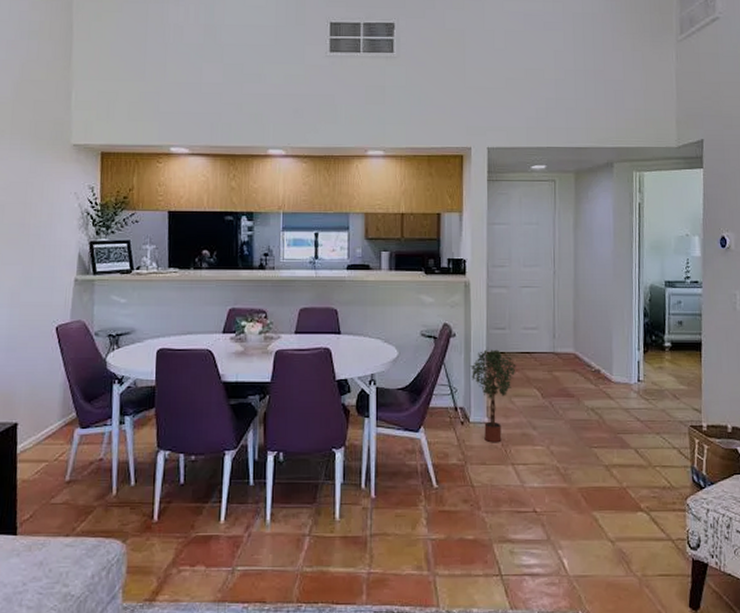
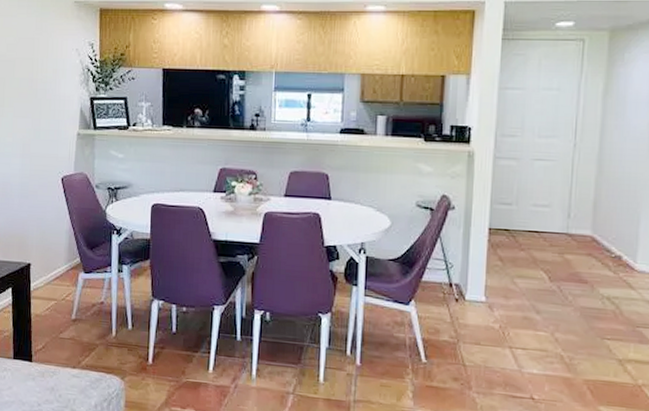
potted tree: present [470,349,516,443] -> none [469,225,522,324]

